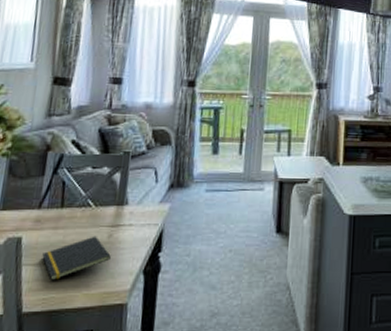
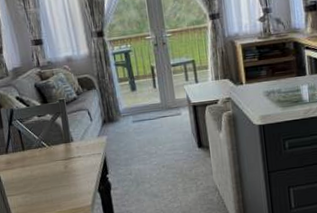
notepad: present [42,236,111,281] -> none [19,168,71,205]

